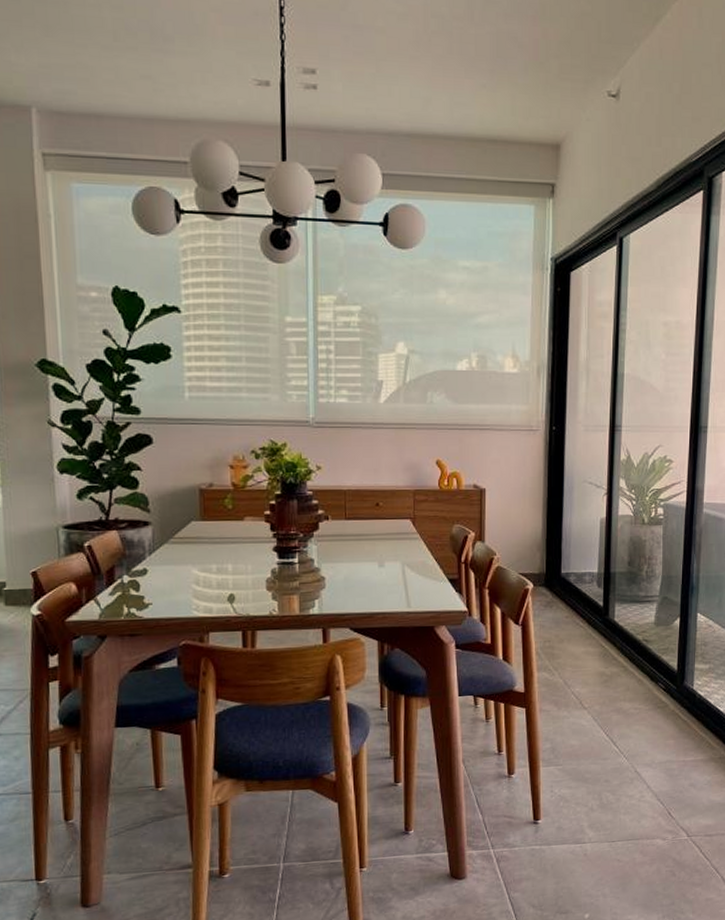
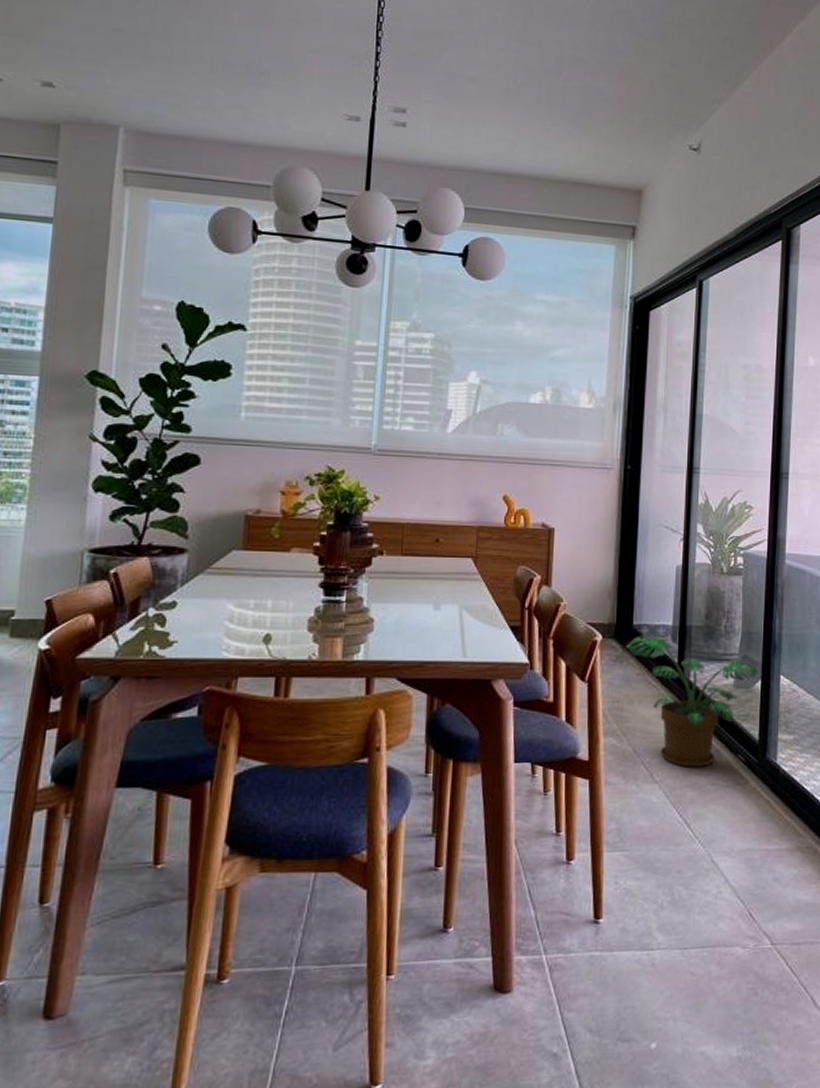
potted plant: none [554,582,677,695] -> present [625,635,758,767]

